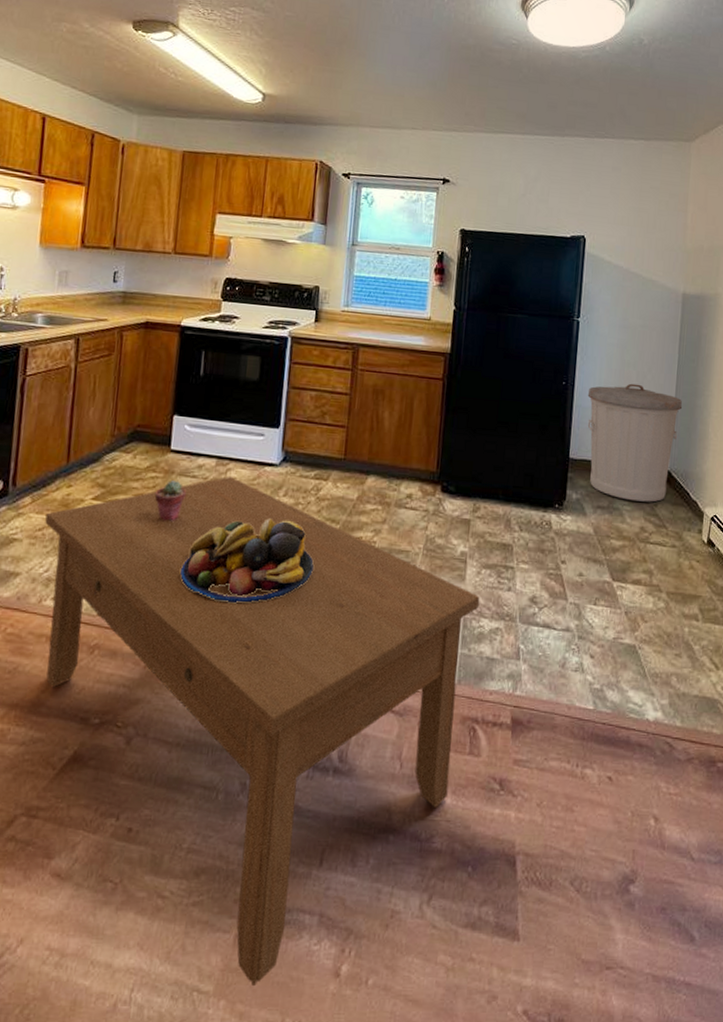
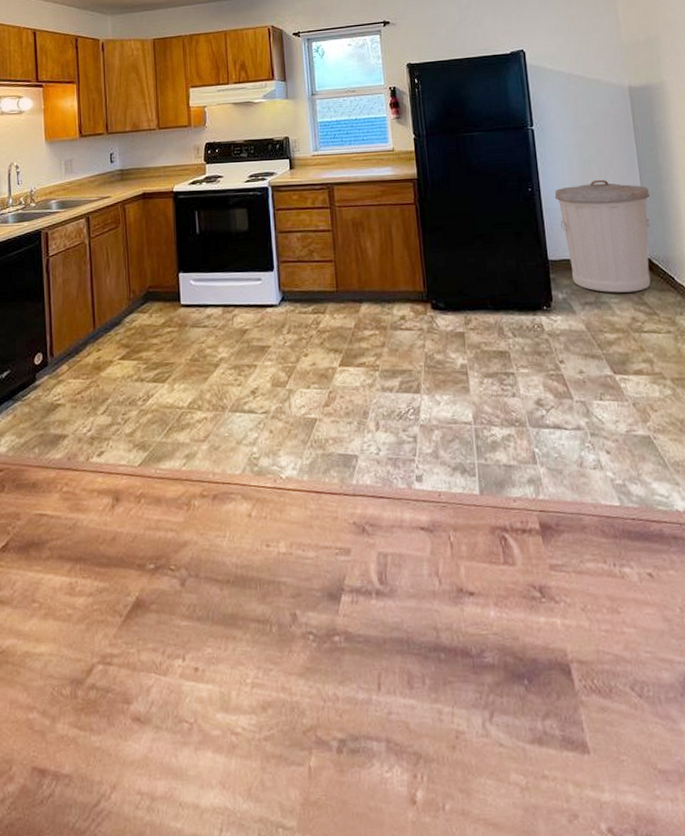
coffee table: present [45,476,480,987] -> none [82,321,490,820]
potted succulent: present [154,481,186,522] -> none [173,333,200,372]
fruit bowl: present [180,518,314,603] -> none [206,355,325,440]

